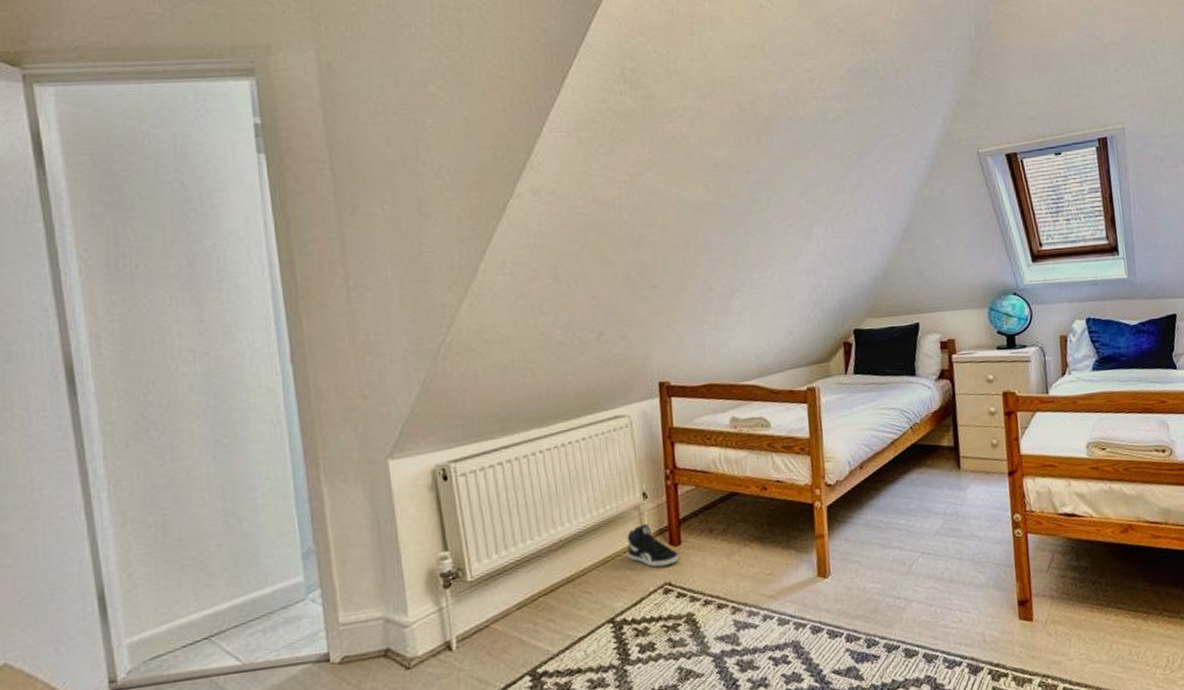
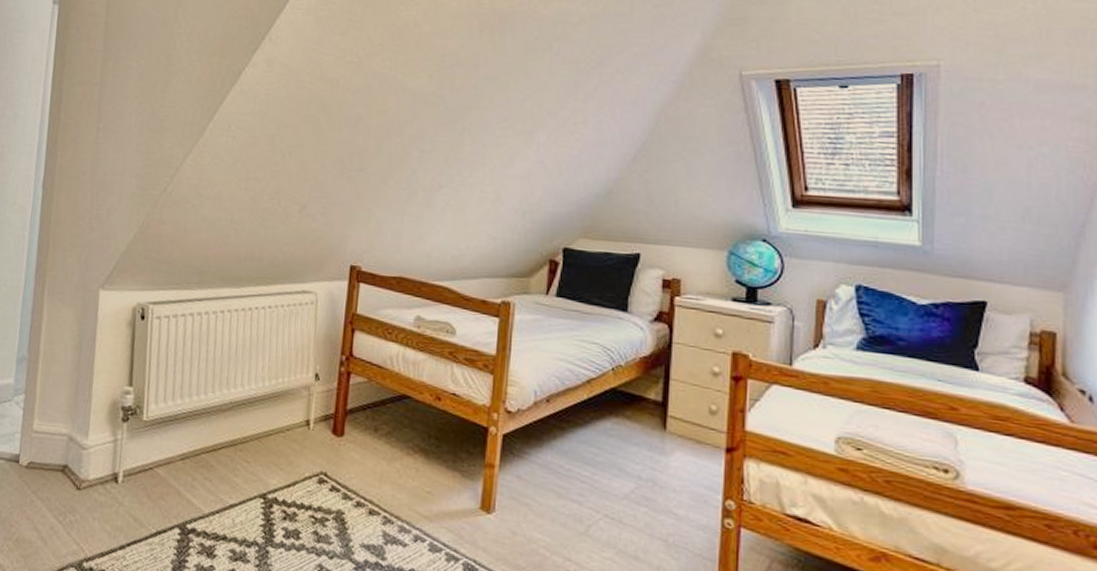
sneaker: present [626,524,679,568] -> none [290,406,340,455]

